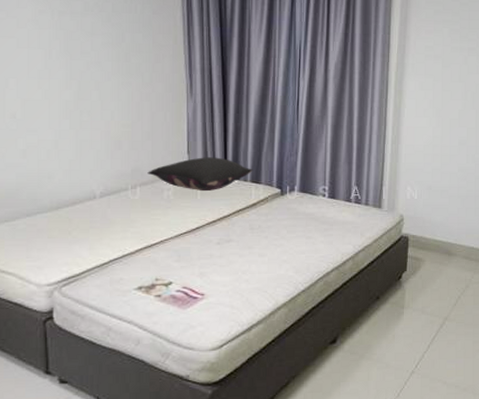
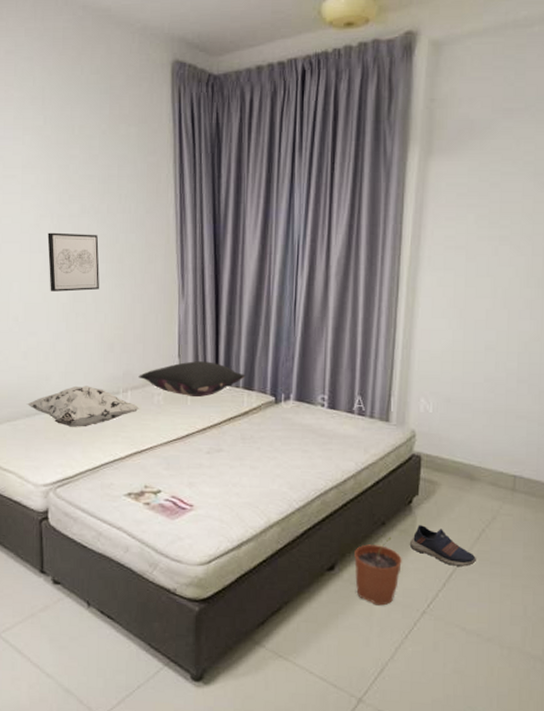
decorative pillow: none [26,183,150,225] -> present [26,386,140,428]
wall art: none [47,28,105,89] -> present [47,232,99,292]
plant pot: none [353,309,394,371] -> present [354,536,402,606]
shoe: none [399,297,455,330] -> present [409,525,477,567]

